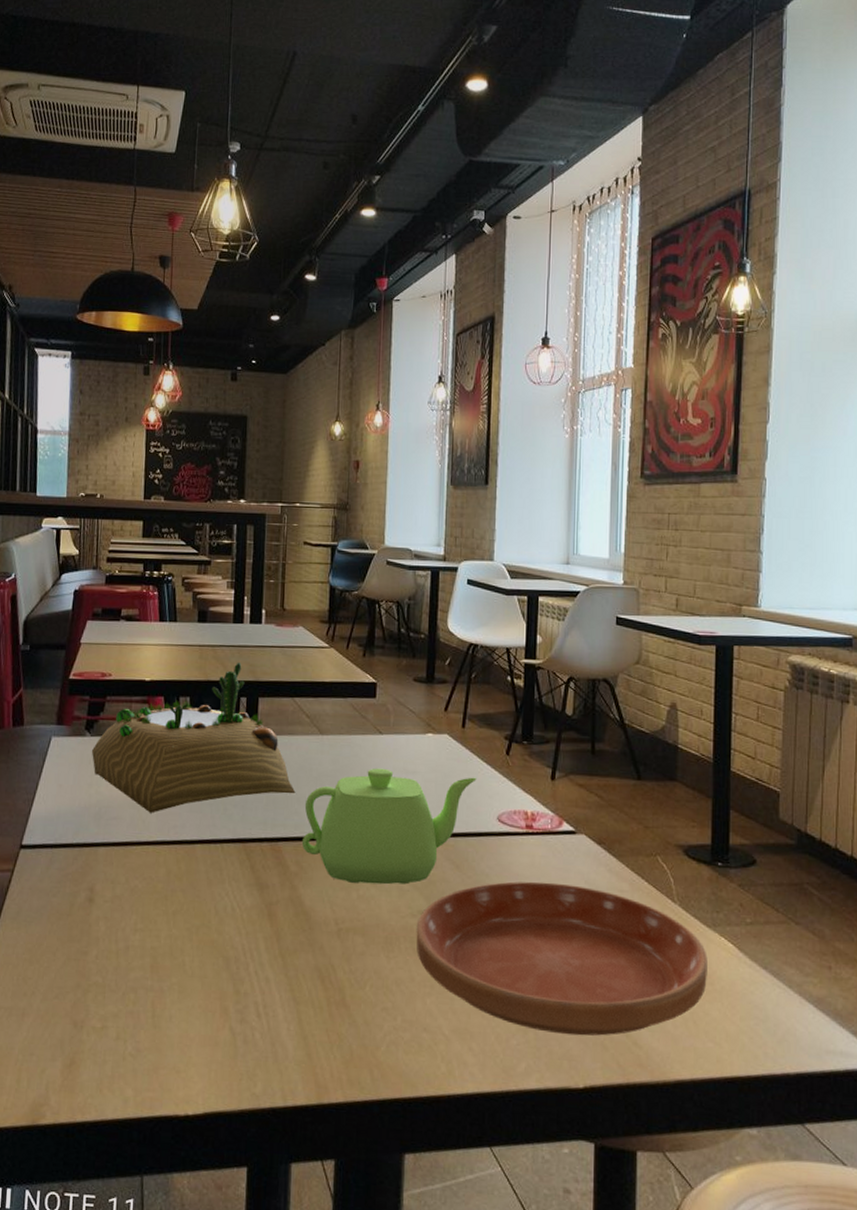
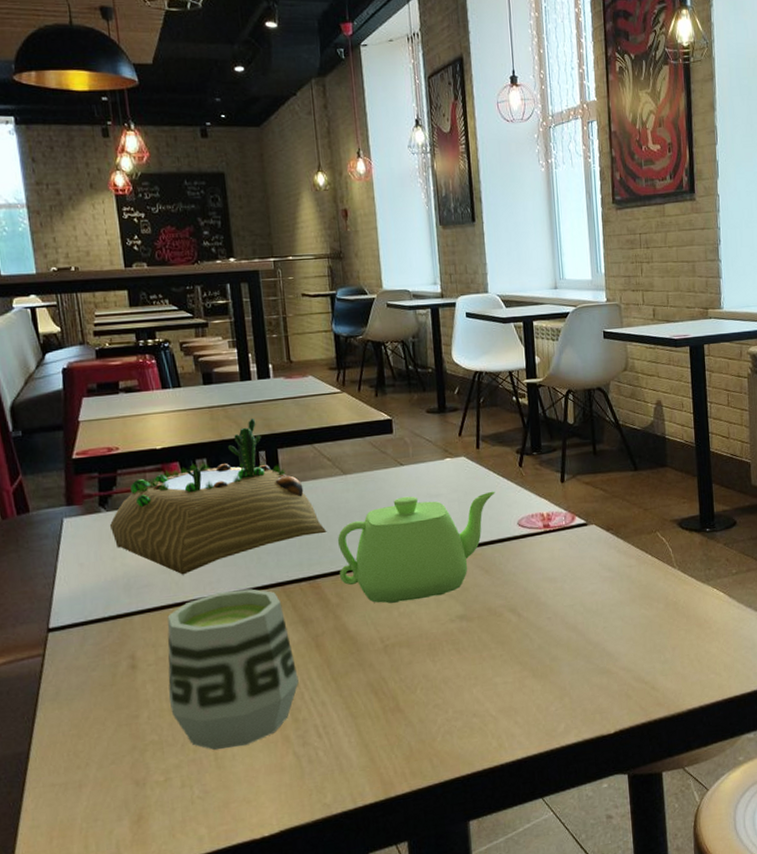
cup: none [118,838,246,1008] -> present [167,589,299,750]
saucer: present [416,881,708,1036] -> none [456,568,706,695]

